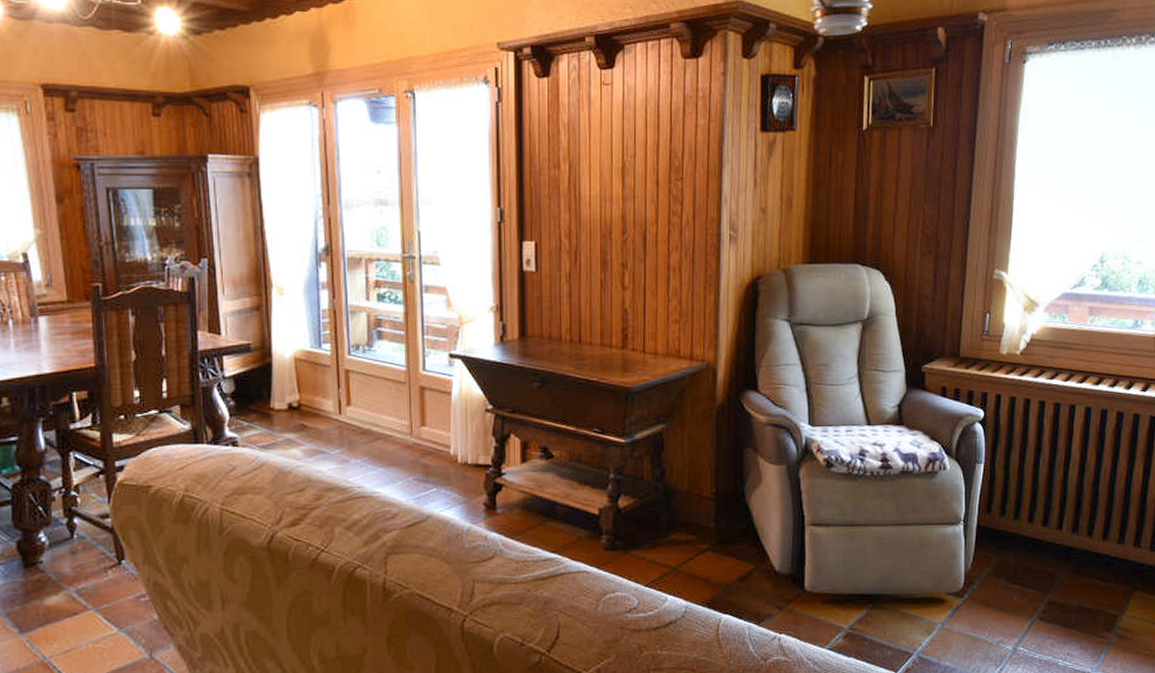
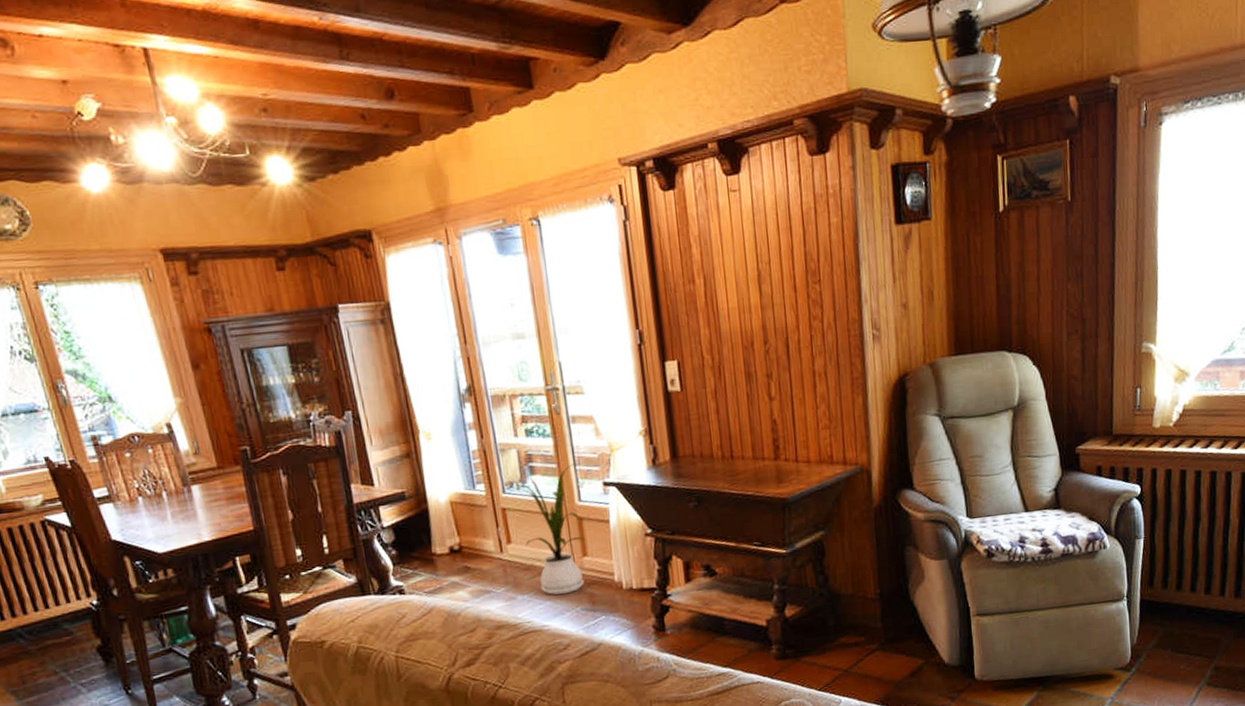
house plant: none [362,333,426,462] -> present [516,463,586,595]

